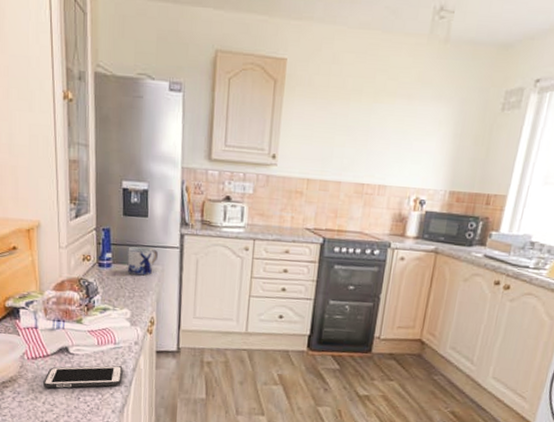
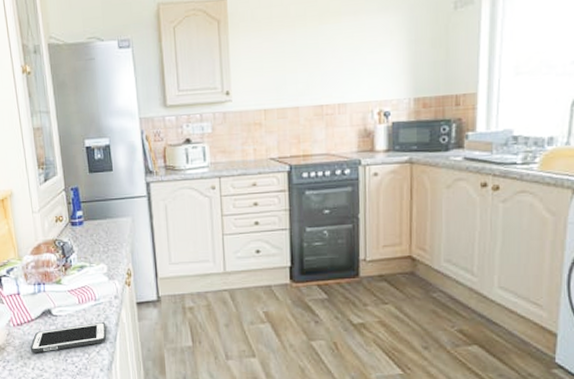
mug: present [127,246,159,276] -> none [97,200,128,229]

